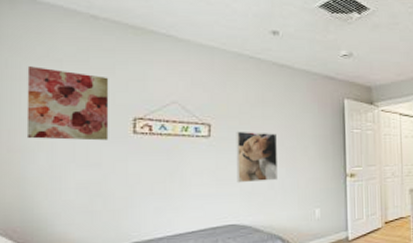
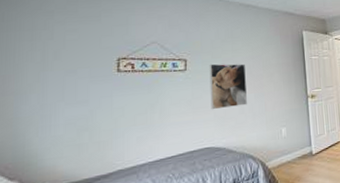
wall art: present [26,66,109,141] -> none [19,18,96,82]

